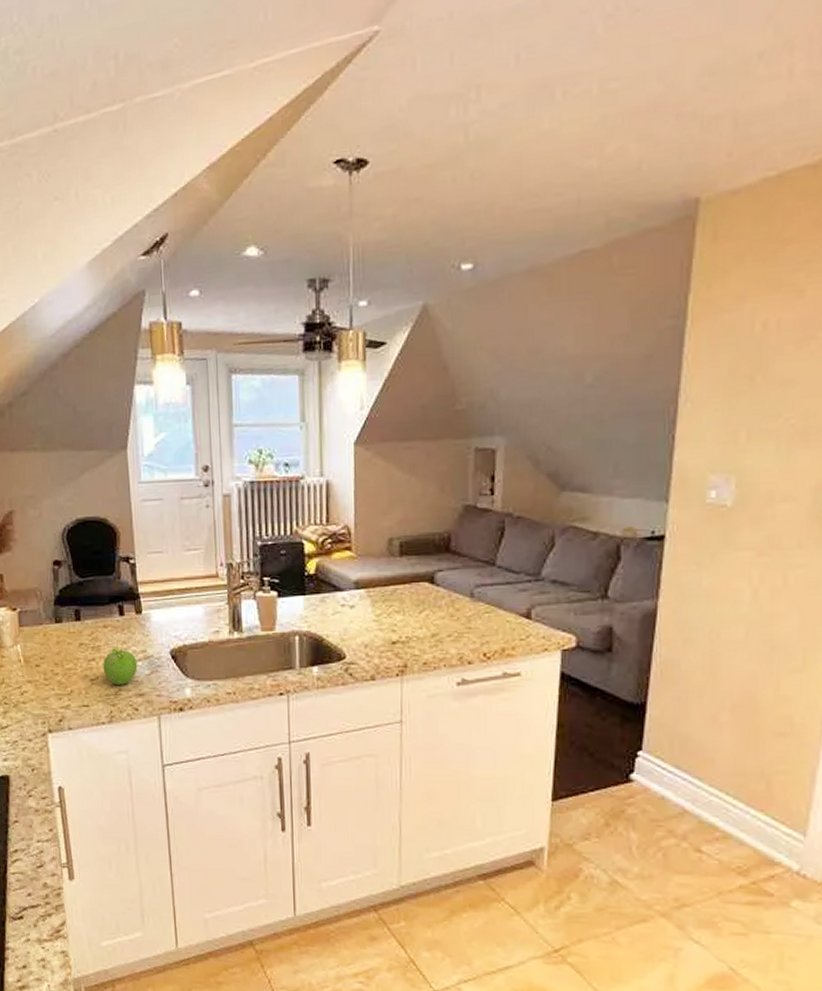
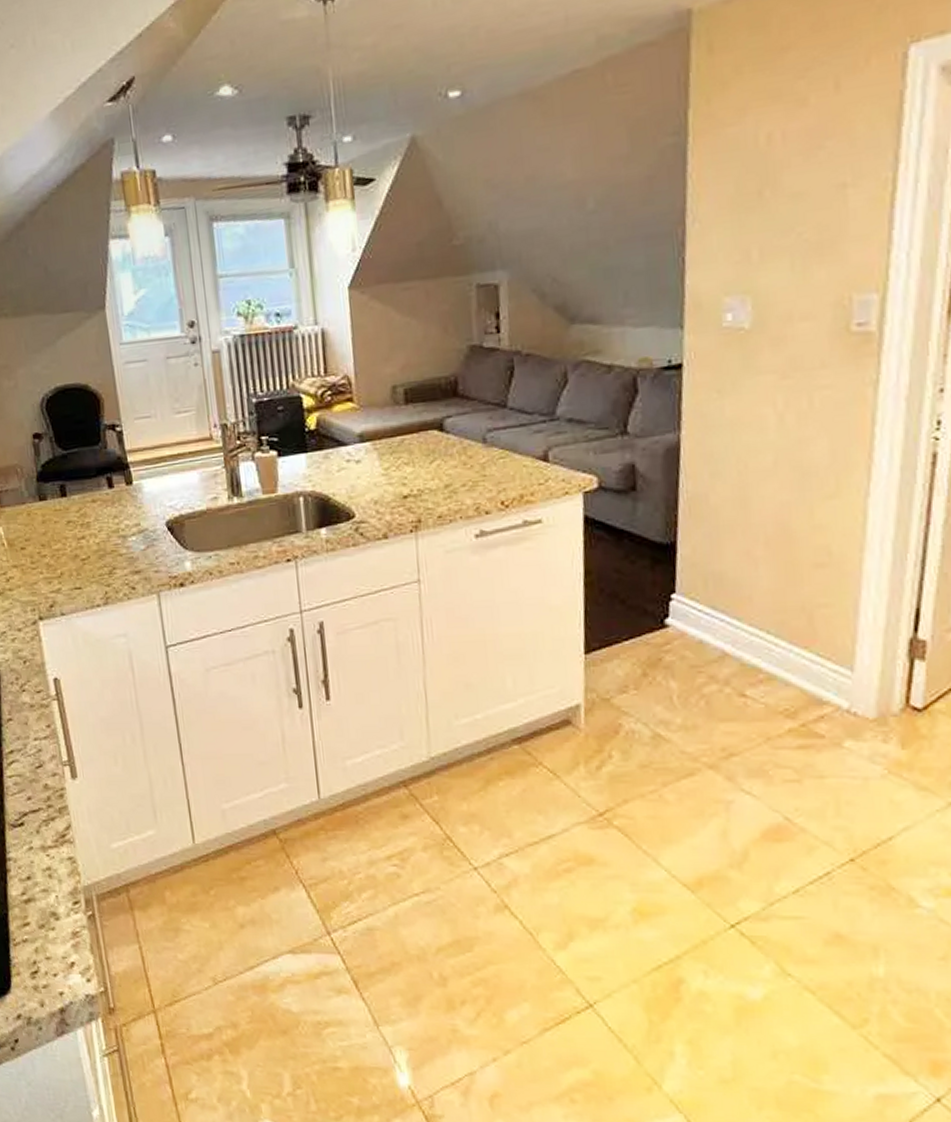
fruit: present [103,648,138,685] -> none [94,523,132,563]

